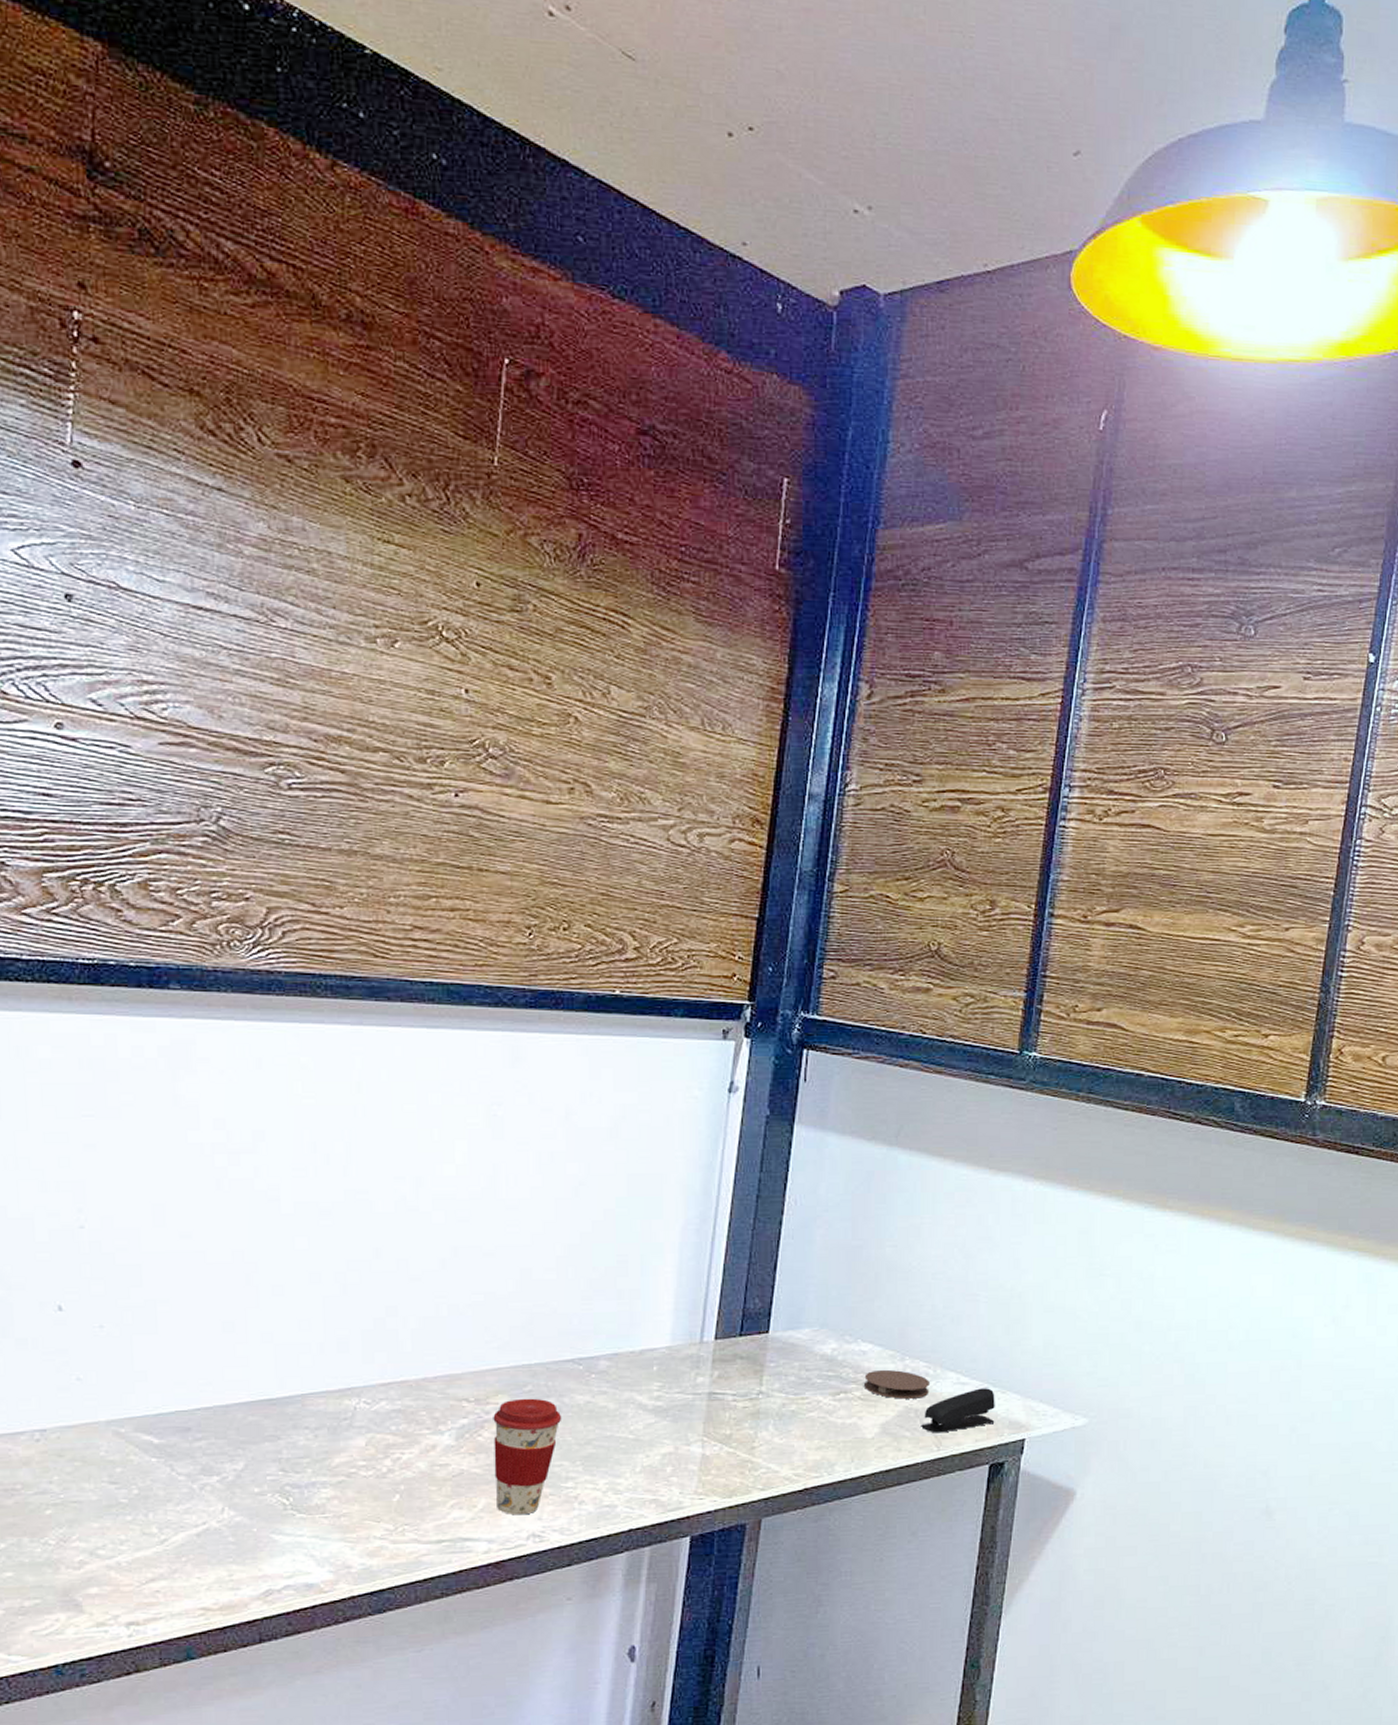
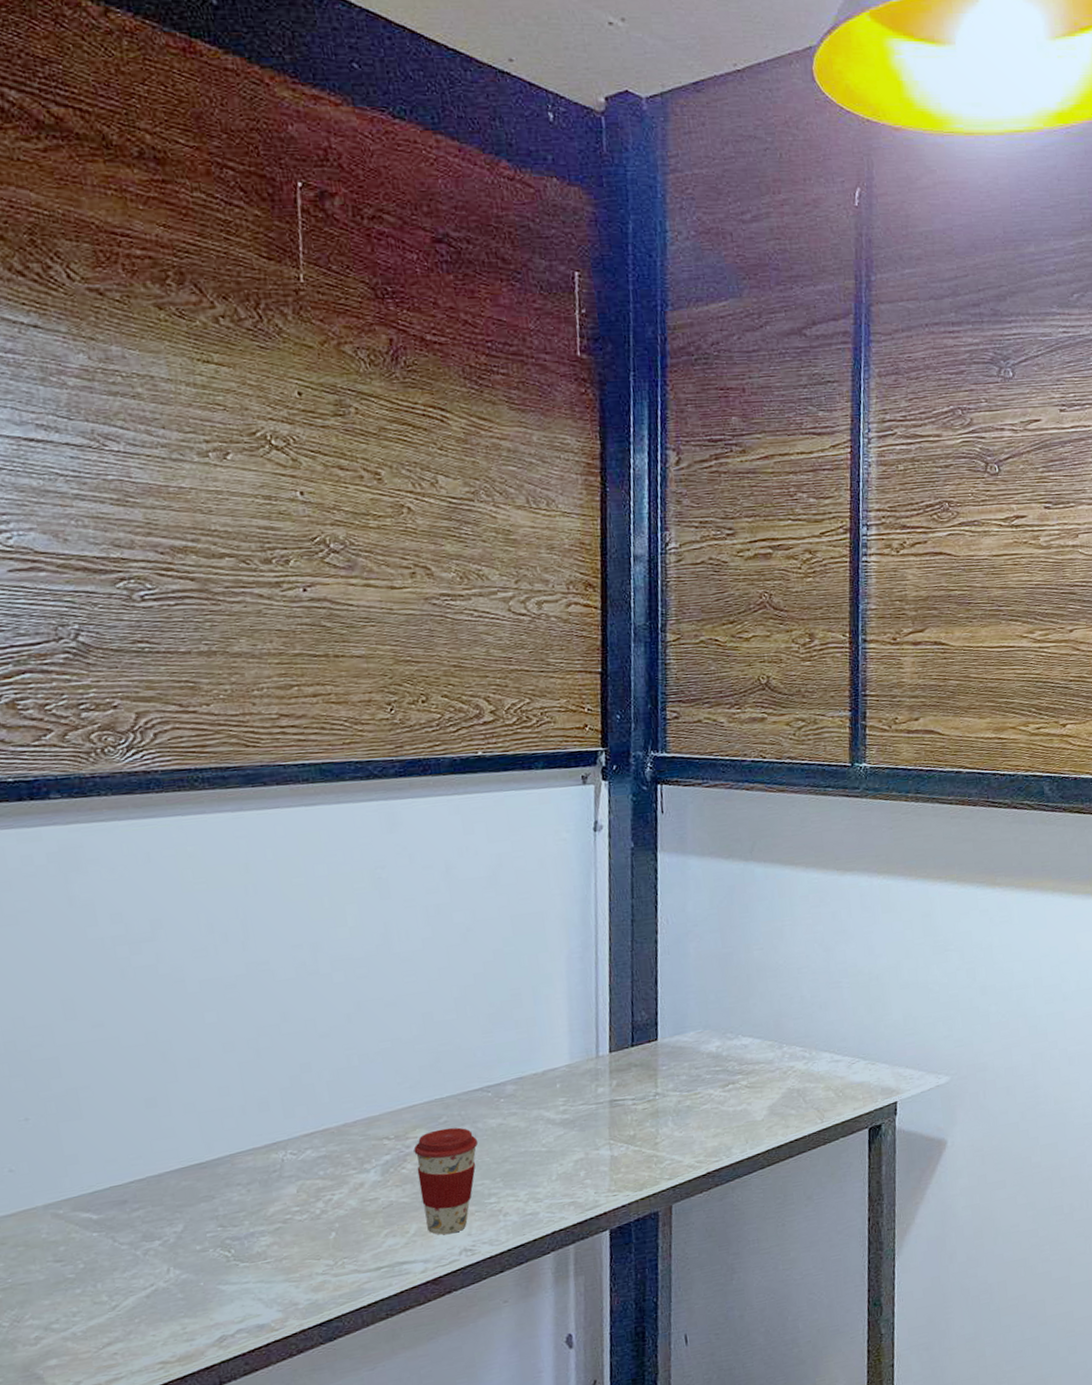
coaster: present [863,1369,930,1399] -> none [748,1057,808,1083]
stapler: present [921,1388,995,1433] -> none [804,1062,869,1108]

